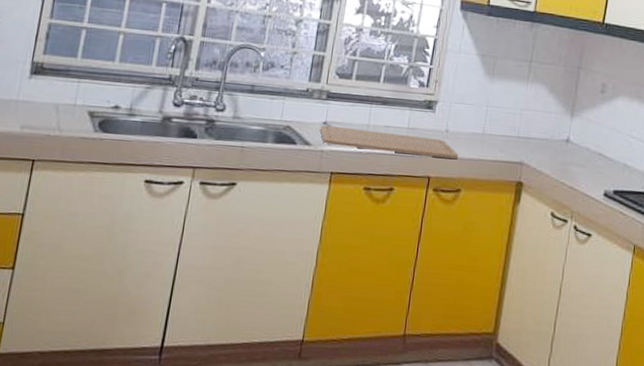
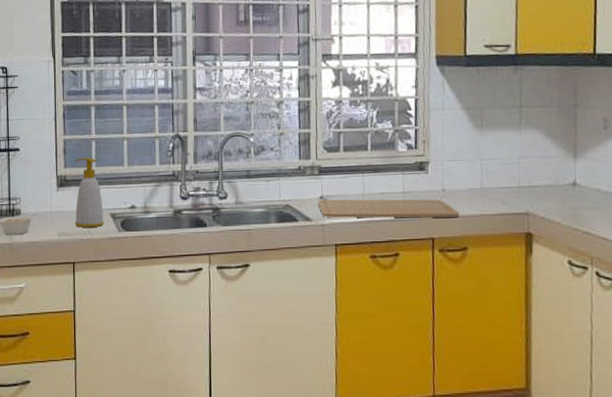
soap bottle: none [43,46,83,124] -> present [75,158,105,227]

